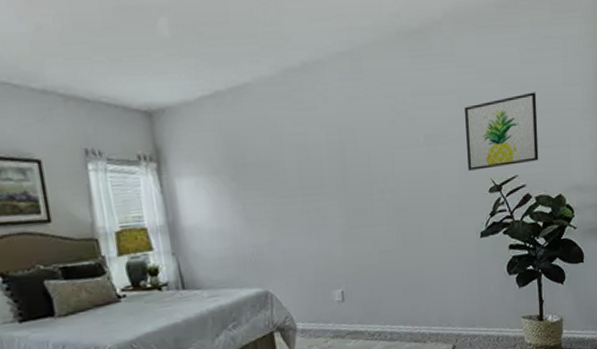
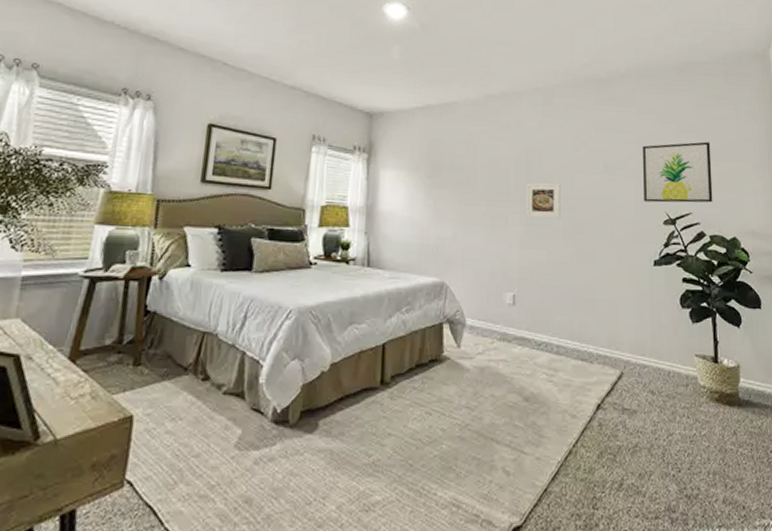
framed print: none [343,164,382,208] -> present [526,182,561,219]

